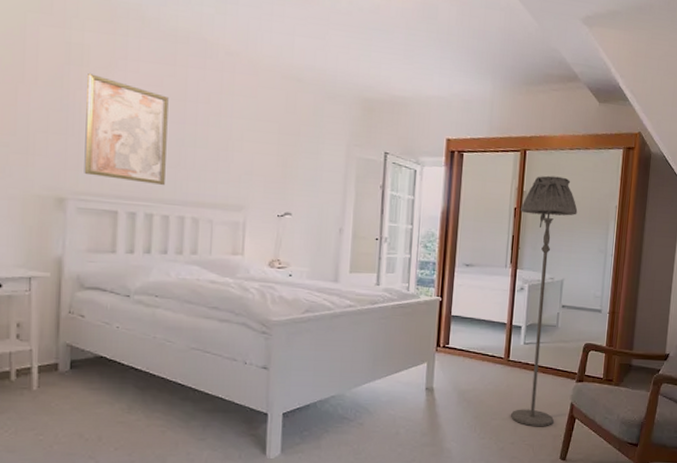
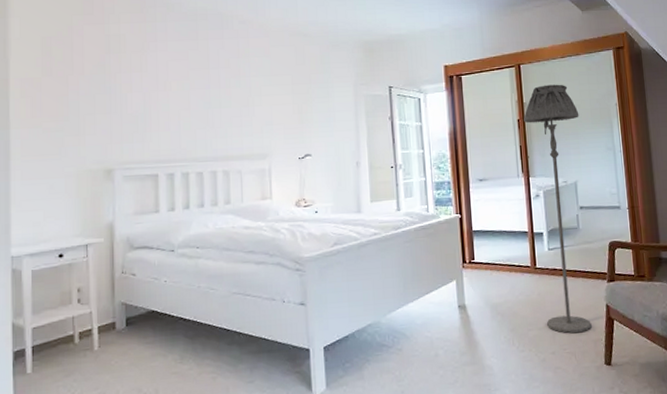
wall art: present [84,73,169,185] -> none [125,58,197,146]

